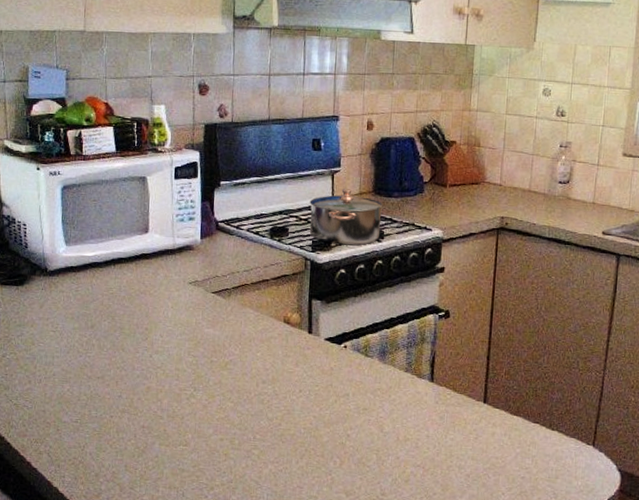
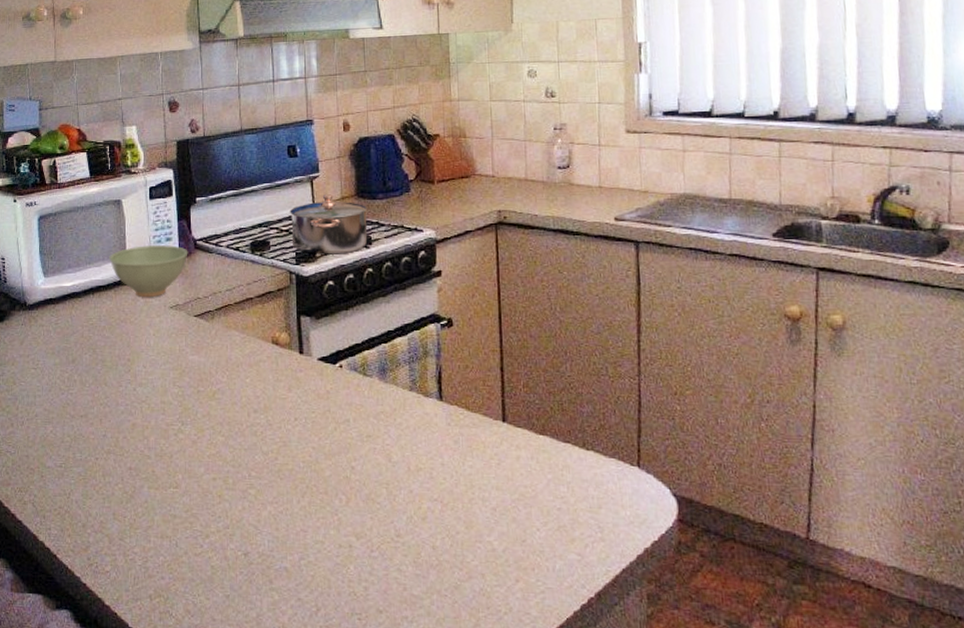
bowl: none [131,223,210,272] -> present [109,245,188,297]

